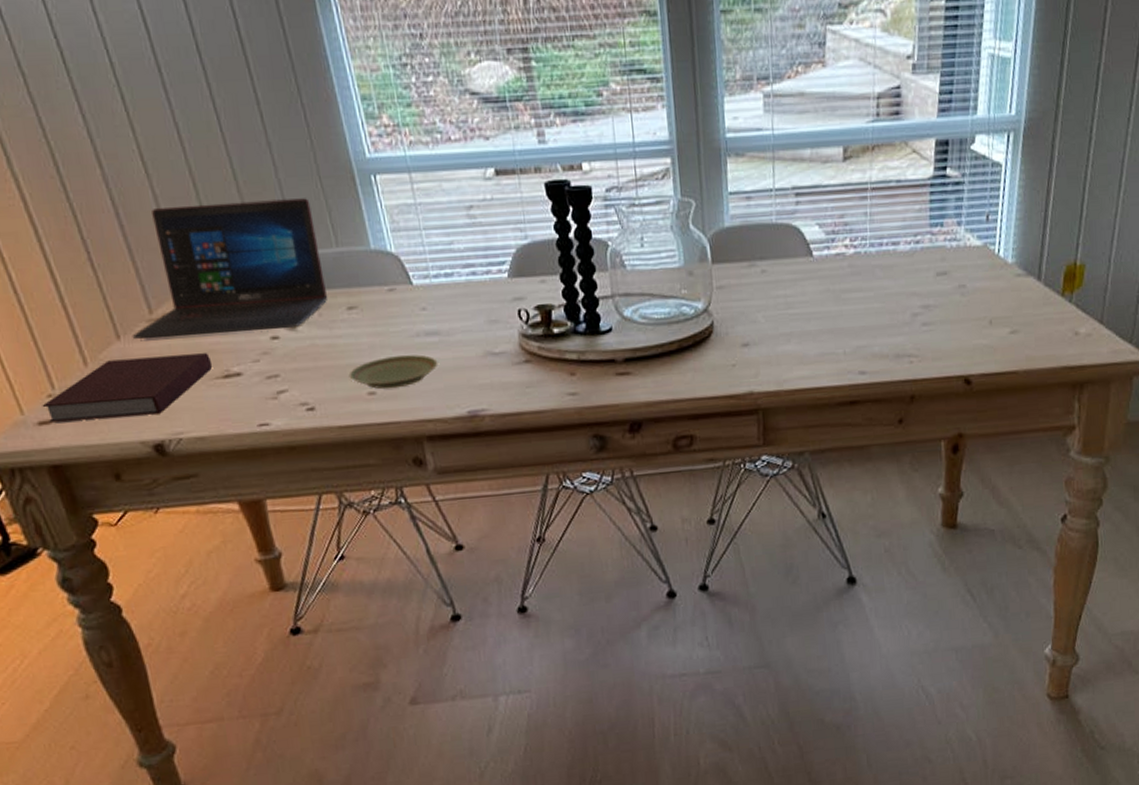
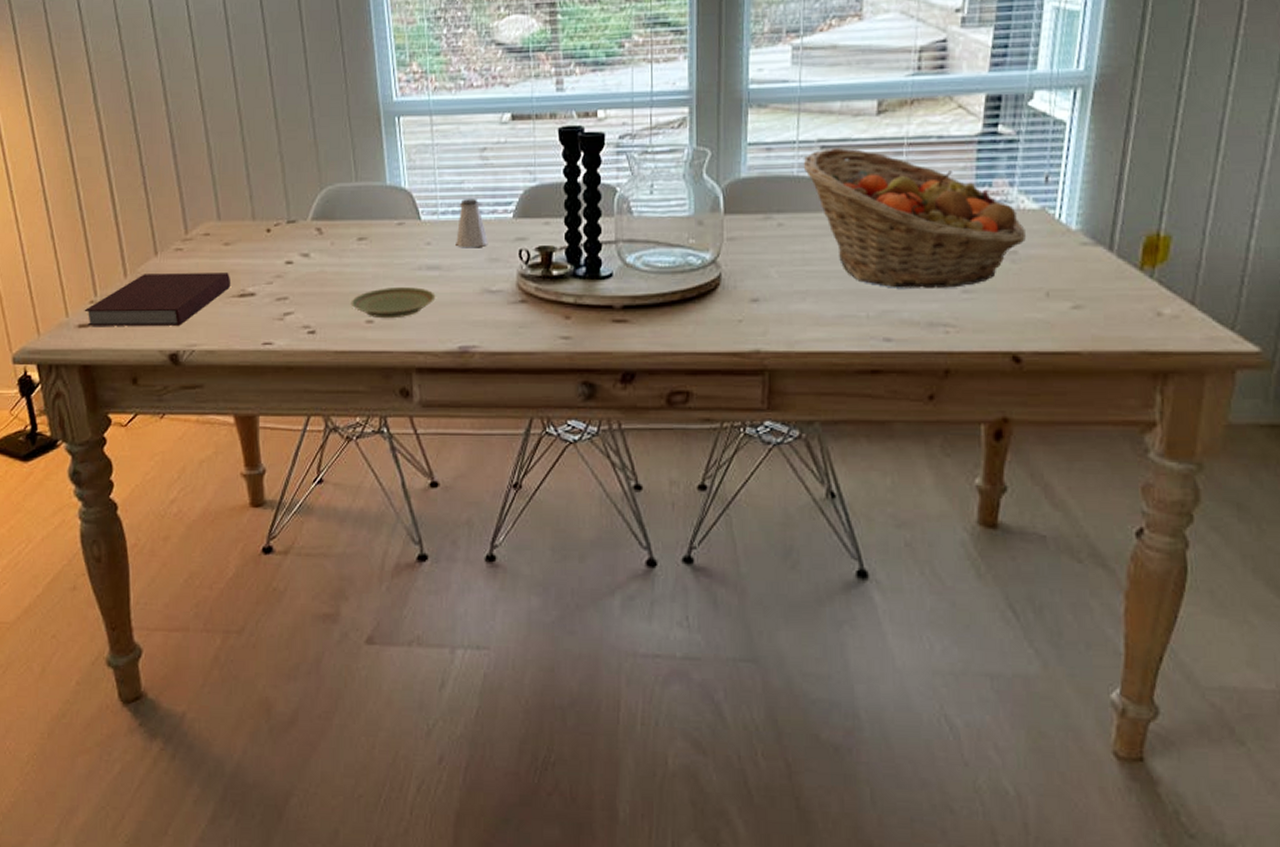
laptop: present [132,198,328,340] -> none [167,136,342,257]
saltshaker: none [450,260,486,312] -> present [456,199,488,248]
fruit basket: none [780,194,972,325] -> present [803,147,1026,288]

